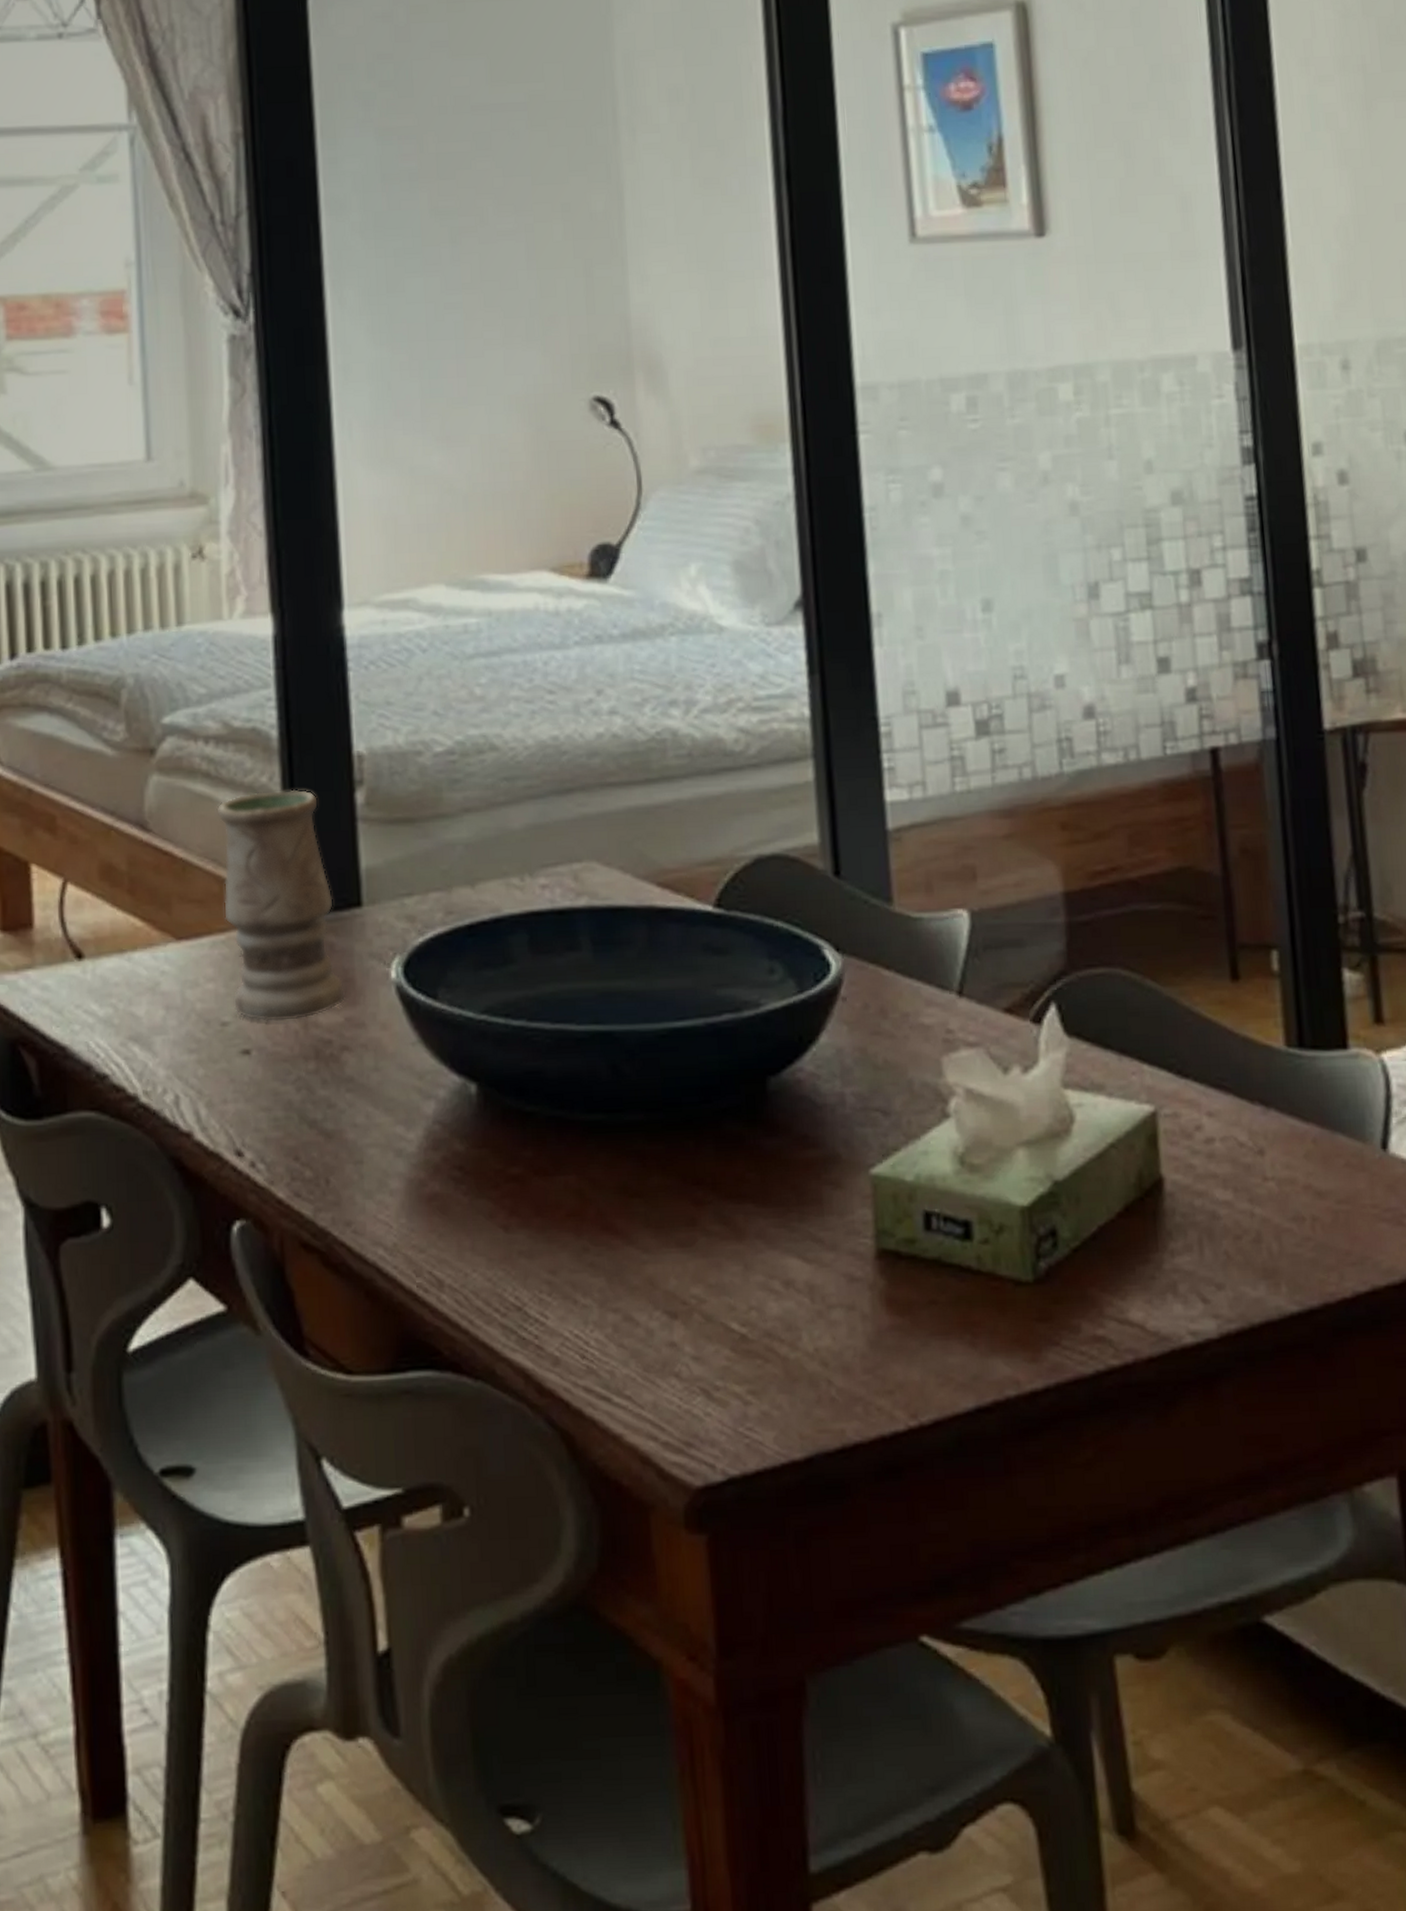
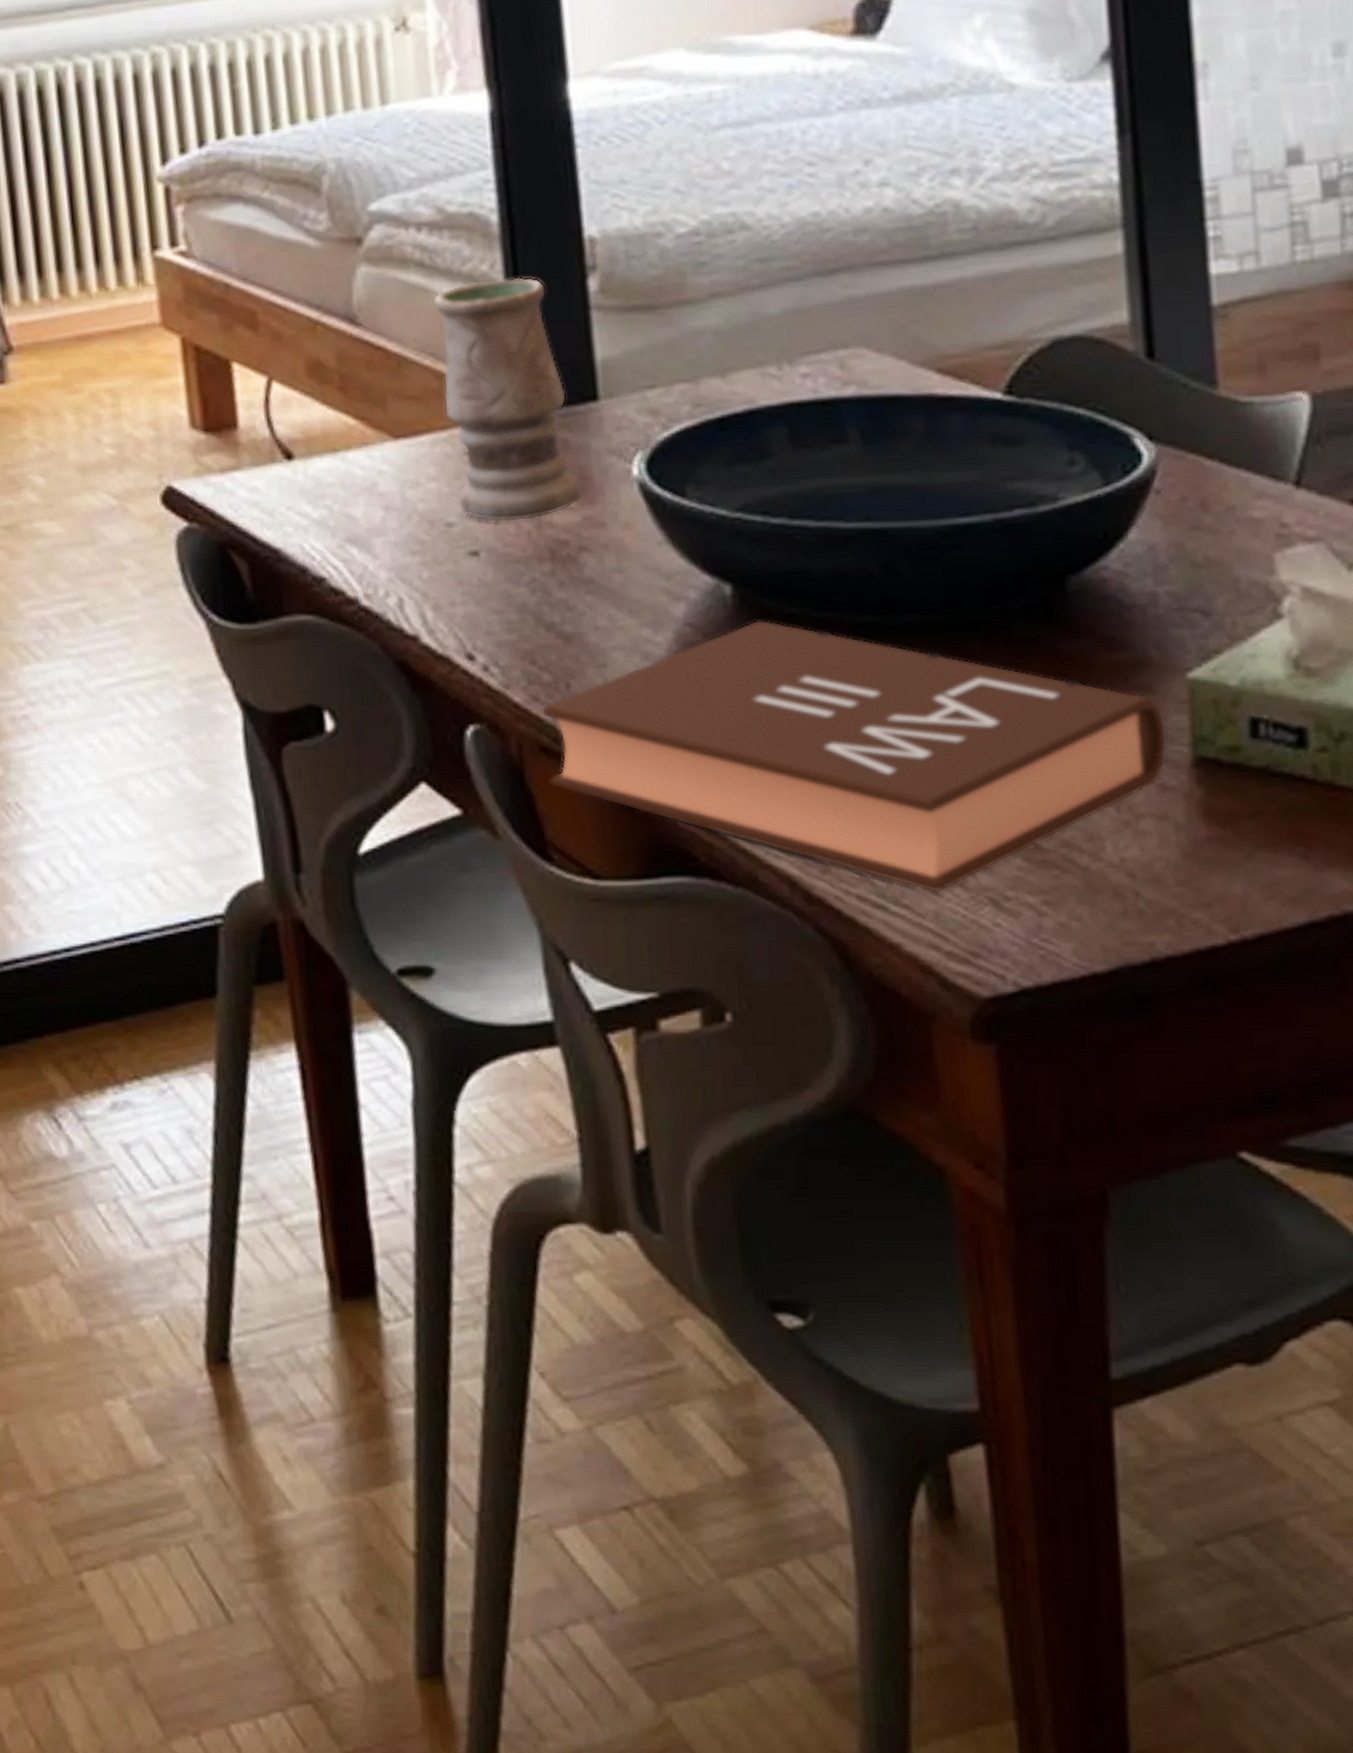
book: none [303,1117,854,1384] -> present [542,619,1168,893]

